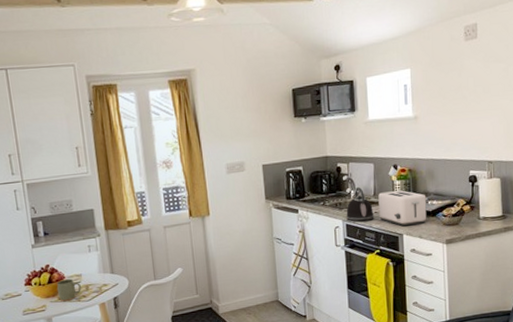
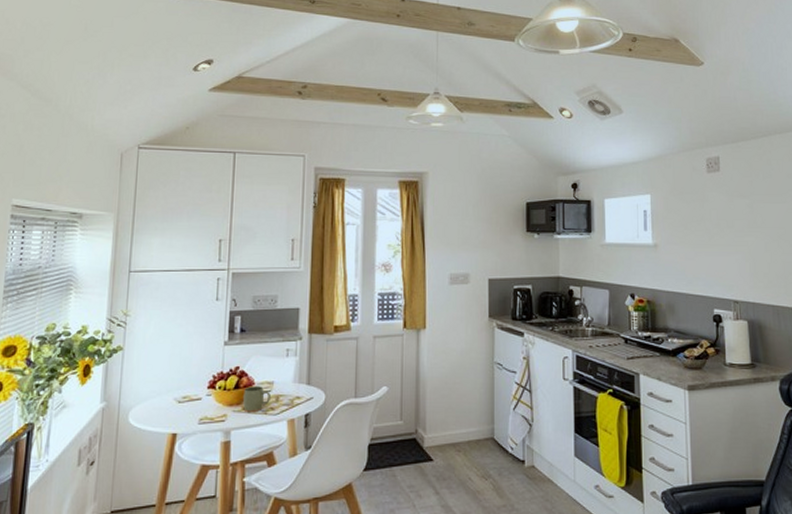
kettle: present [346,187,375,222] -> none [577,315,608,355]
toaster: present [378,190,427,227] -> none [613,323,667,365]

